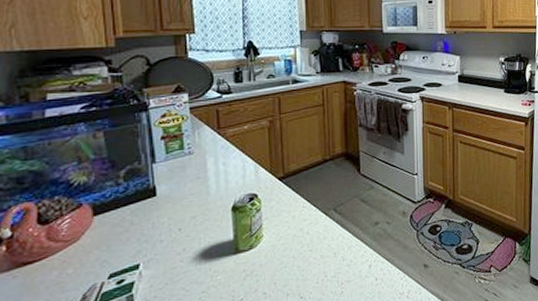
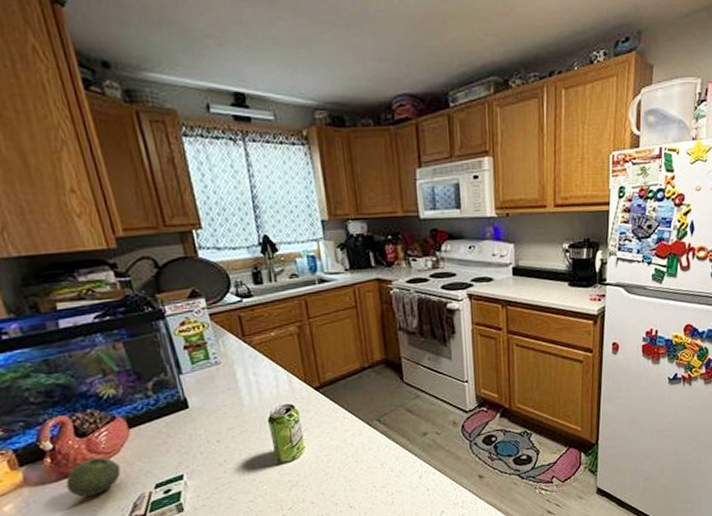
fruit: none [16,245,76,289] -> present [66,457,121,497]

